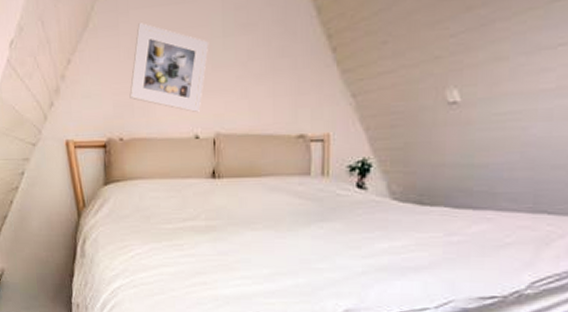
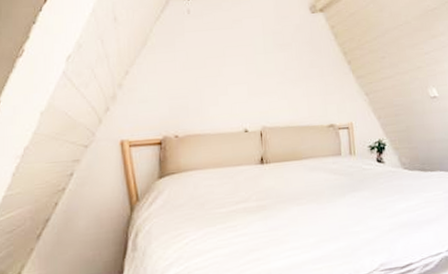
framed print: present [129,23,209,113] -> none [184,42,254,112]

